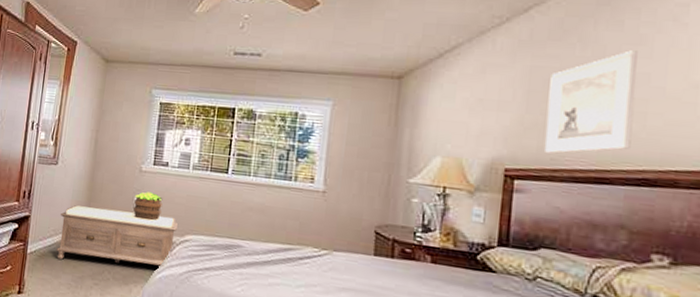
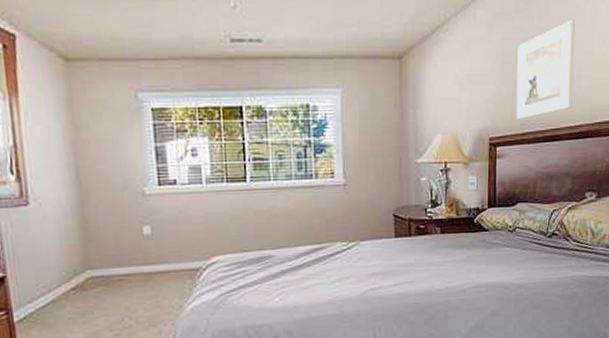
bench: present [56,205,179,267] -> none [50,241,202,319]
potted plant: present [133,192,163,221] -> none [142,218,179,251]

